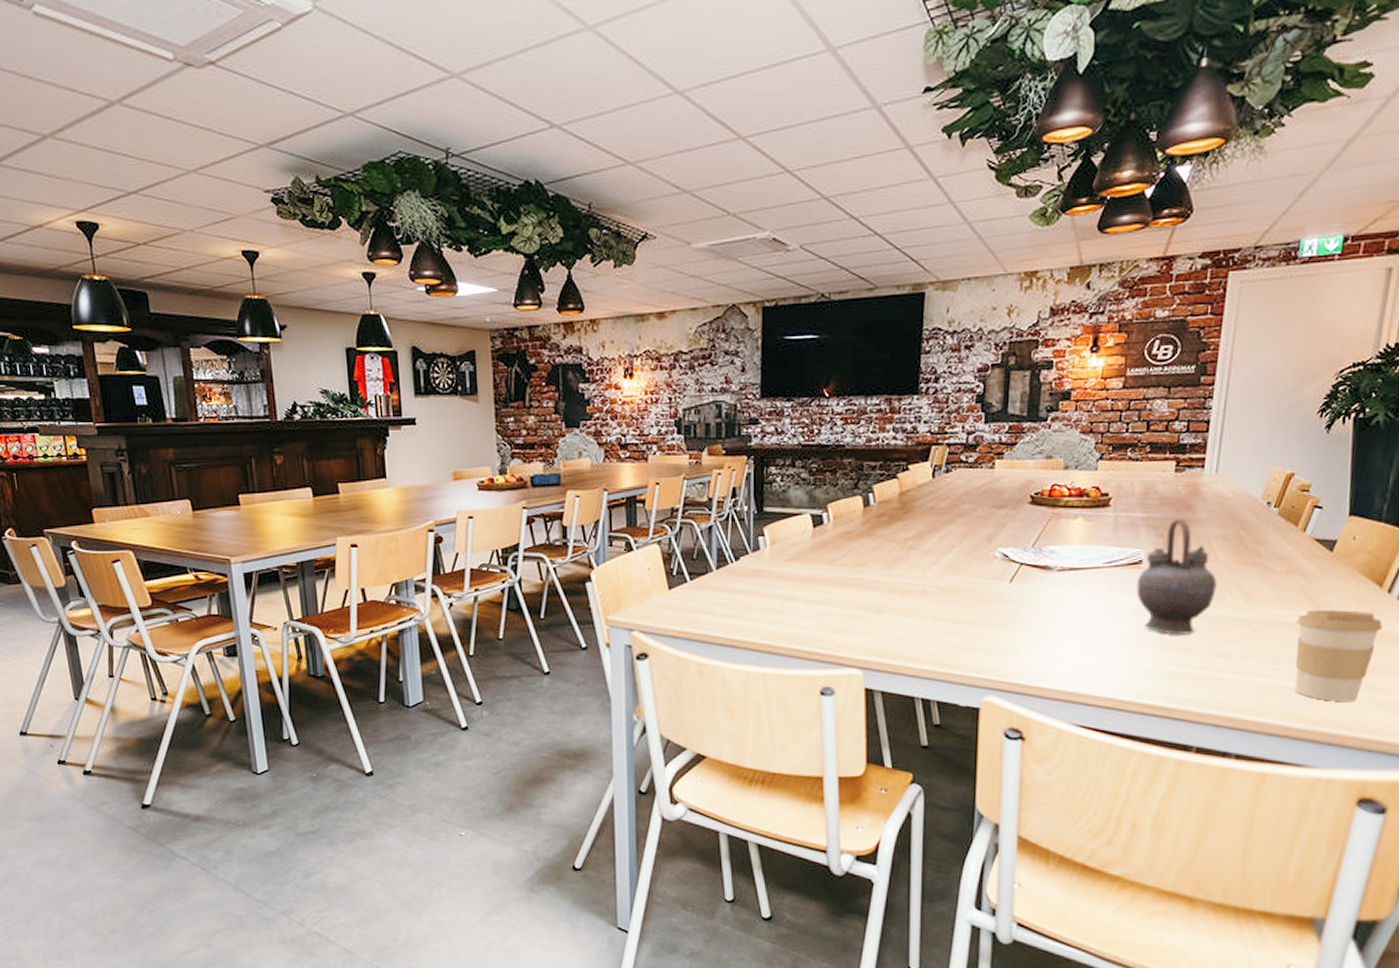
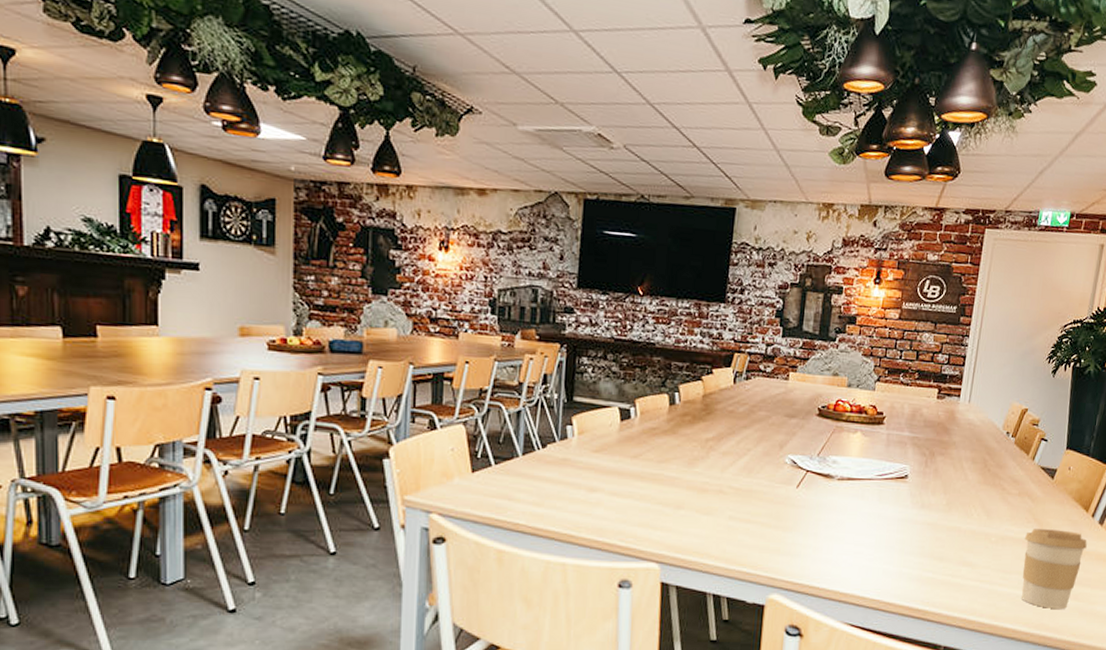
teapot: present [1136,517,1217,635] -> none [902,439,966,545]

